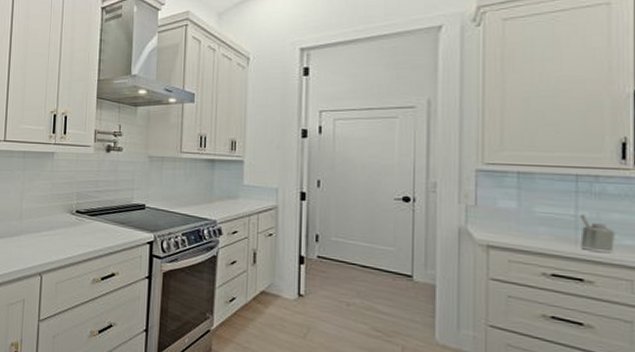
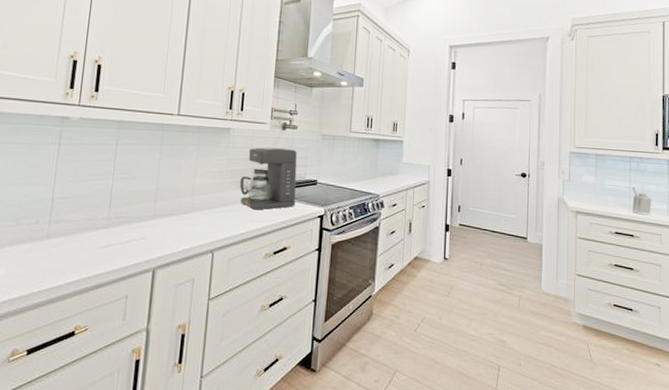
coffee maker: none [65,170,123,235] -> present [239,147,297,210]

